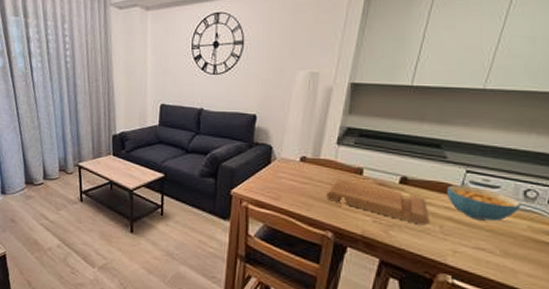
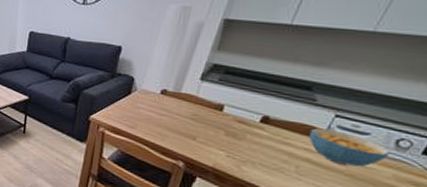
cutting board: present [326,178,429,226] -> none [182,112,287,165]

